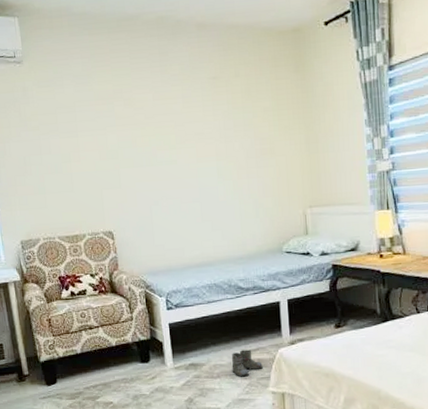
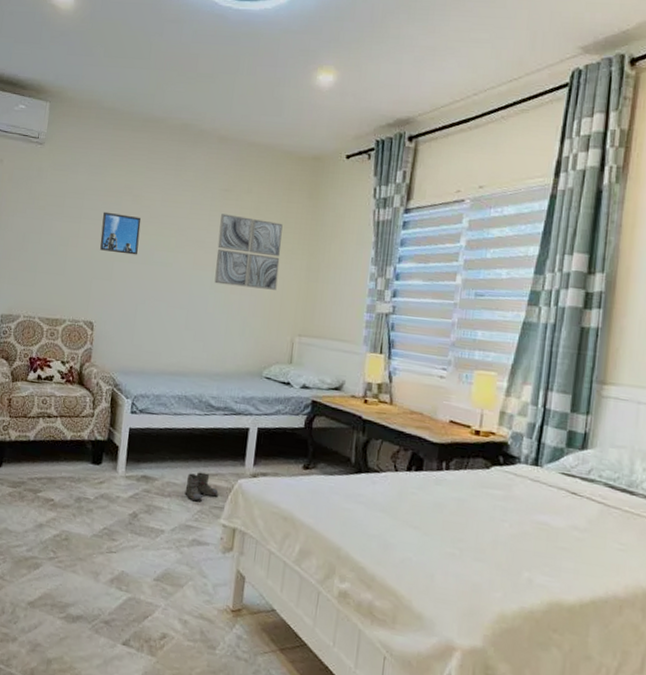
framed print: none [97,120,142,160] -> present [100,211,141,255]
wall art: none [214,101,281,172] -> present [214,214,283,290]

